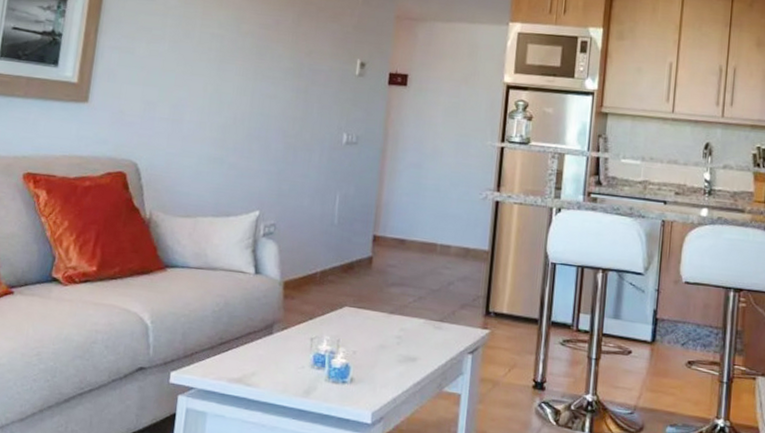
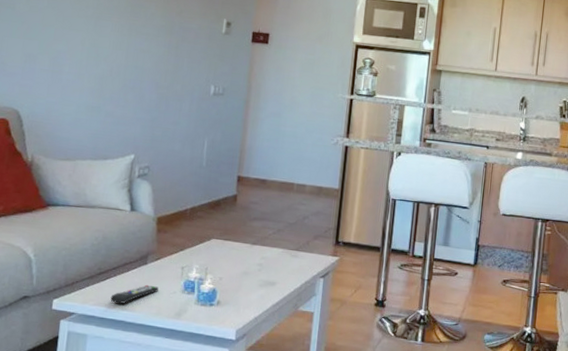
remote control: none [232,357,285,379] -> present [110,284,159,304]

